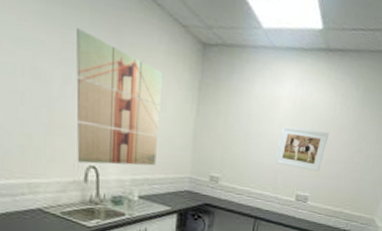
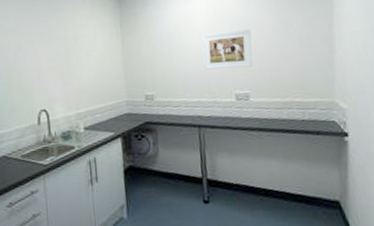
wall art: present [76,28,164,166] -> none [24,9,95,109]

